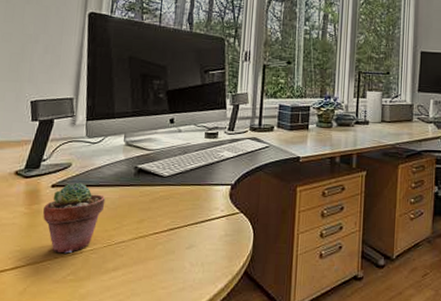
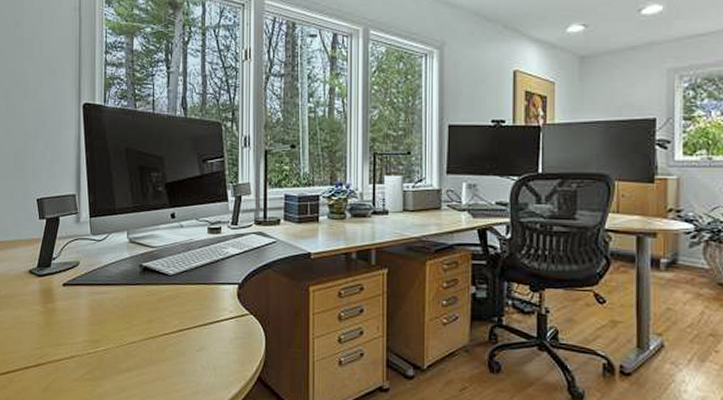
potted succulent: present [43,182,106,254] -> none [58,281,114,353]

